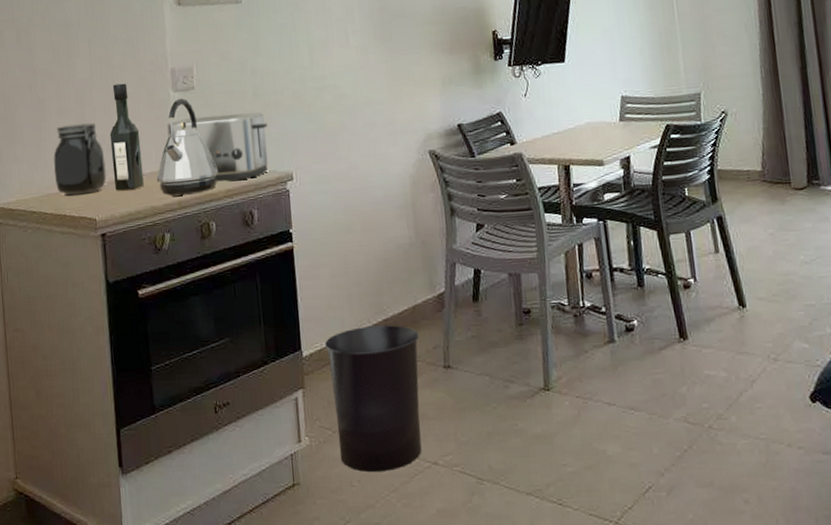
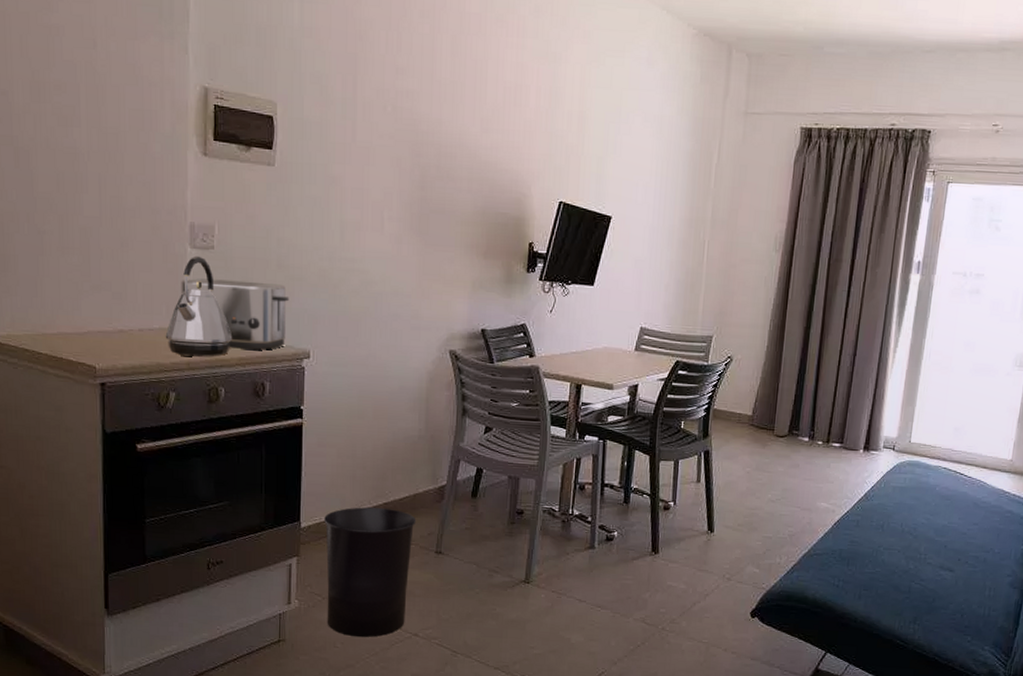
jar: present [53,122,107,196] -> none [52,263,110,340]
bottle: present [110,83,144,191] -> none [117,229,151,343]

